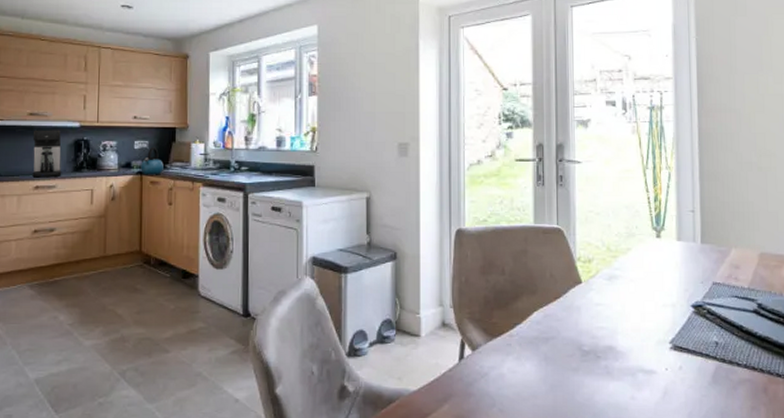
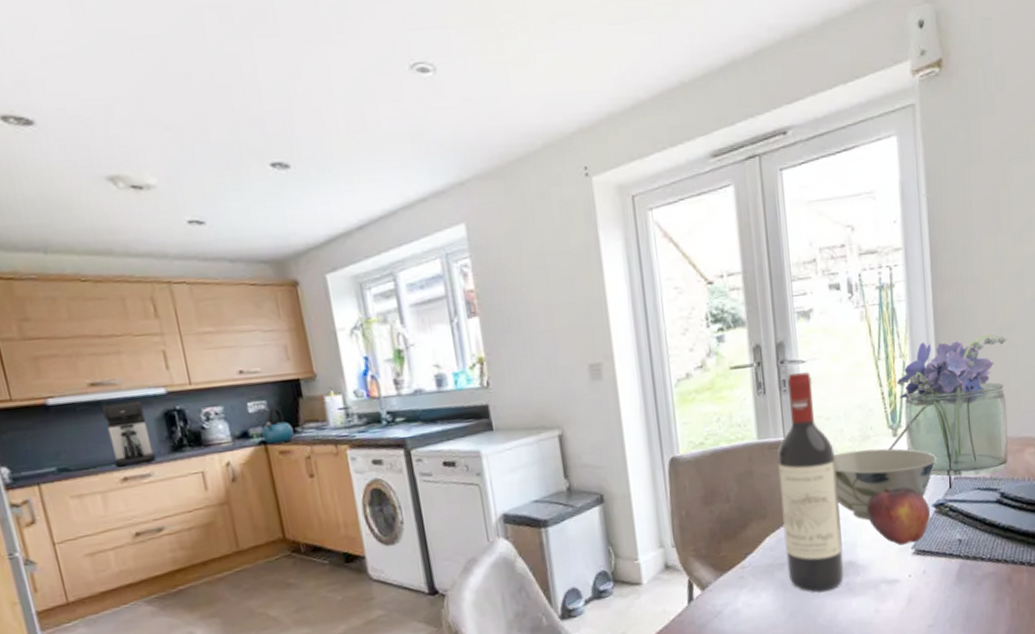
wine bottle: none [550,172,604,370] -> present [777,372,844,592]
bowl: none [600,245,696,310] -> present [833,448,937,520]
fruit: none [629,282,688,339] -> present [867,486,930,546]
flower bouquet: none [652,158,767,293] -> present [889,334,1009,489]

